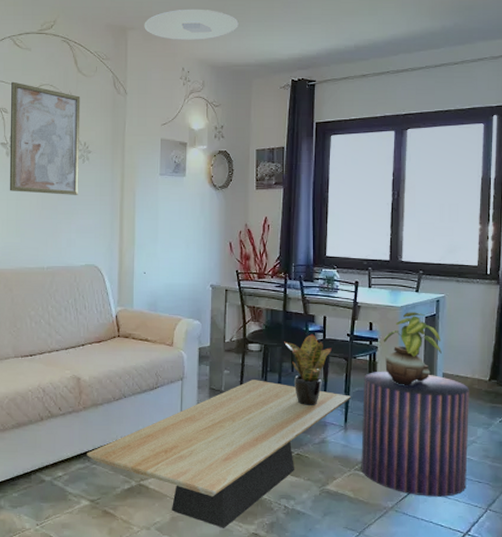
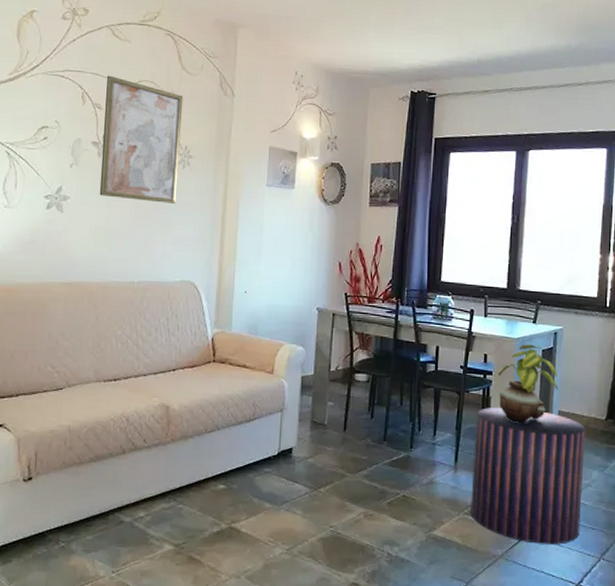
coffee table: present [87,380,352,528] -> none [173,413,463,577]
ceiling light: present [144,9,239,41] -> none [256,9,357,44]
potted plant: present [284,333,332,405] -> none [393,364,444,443]

